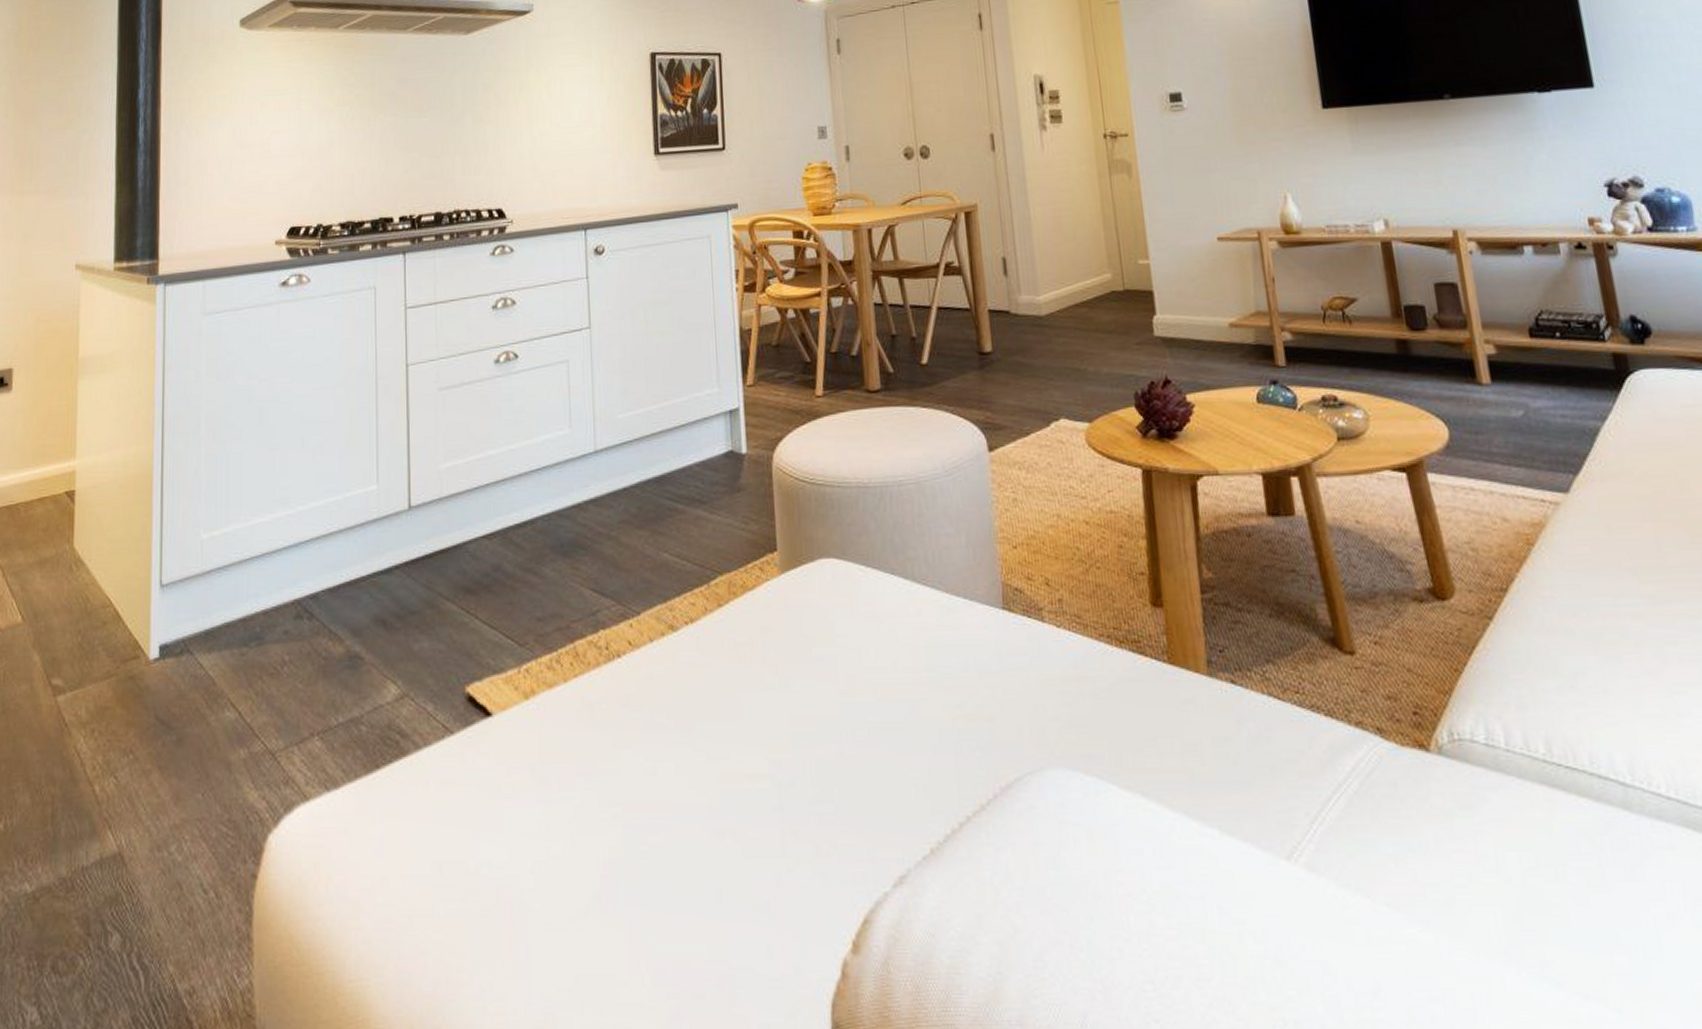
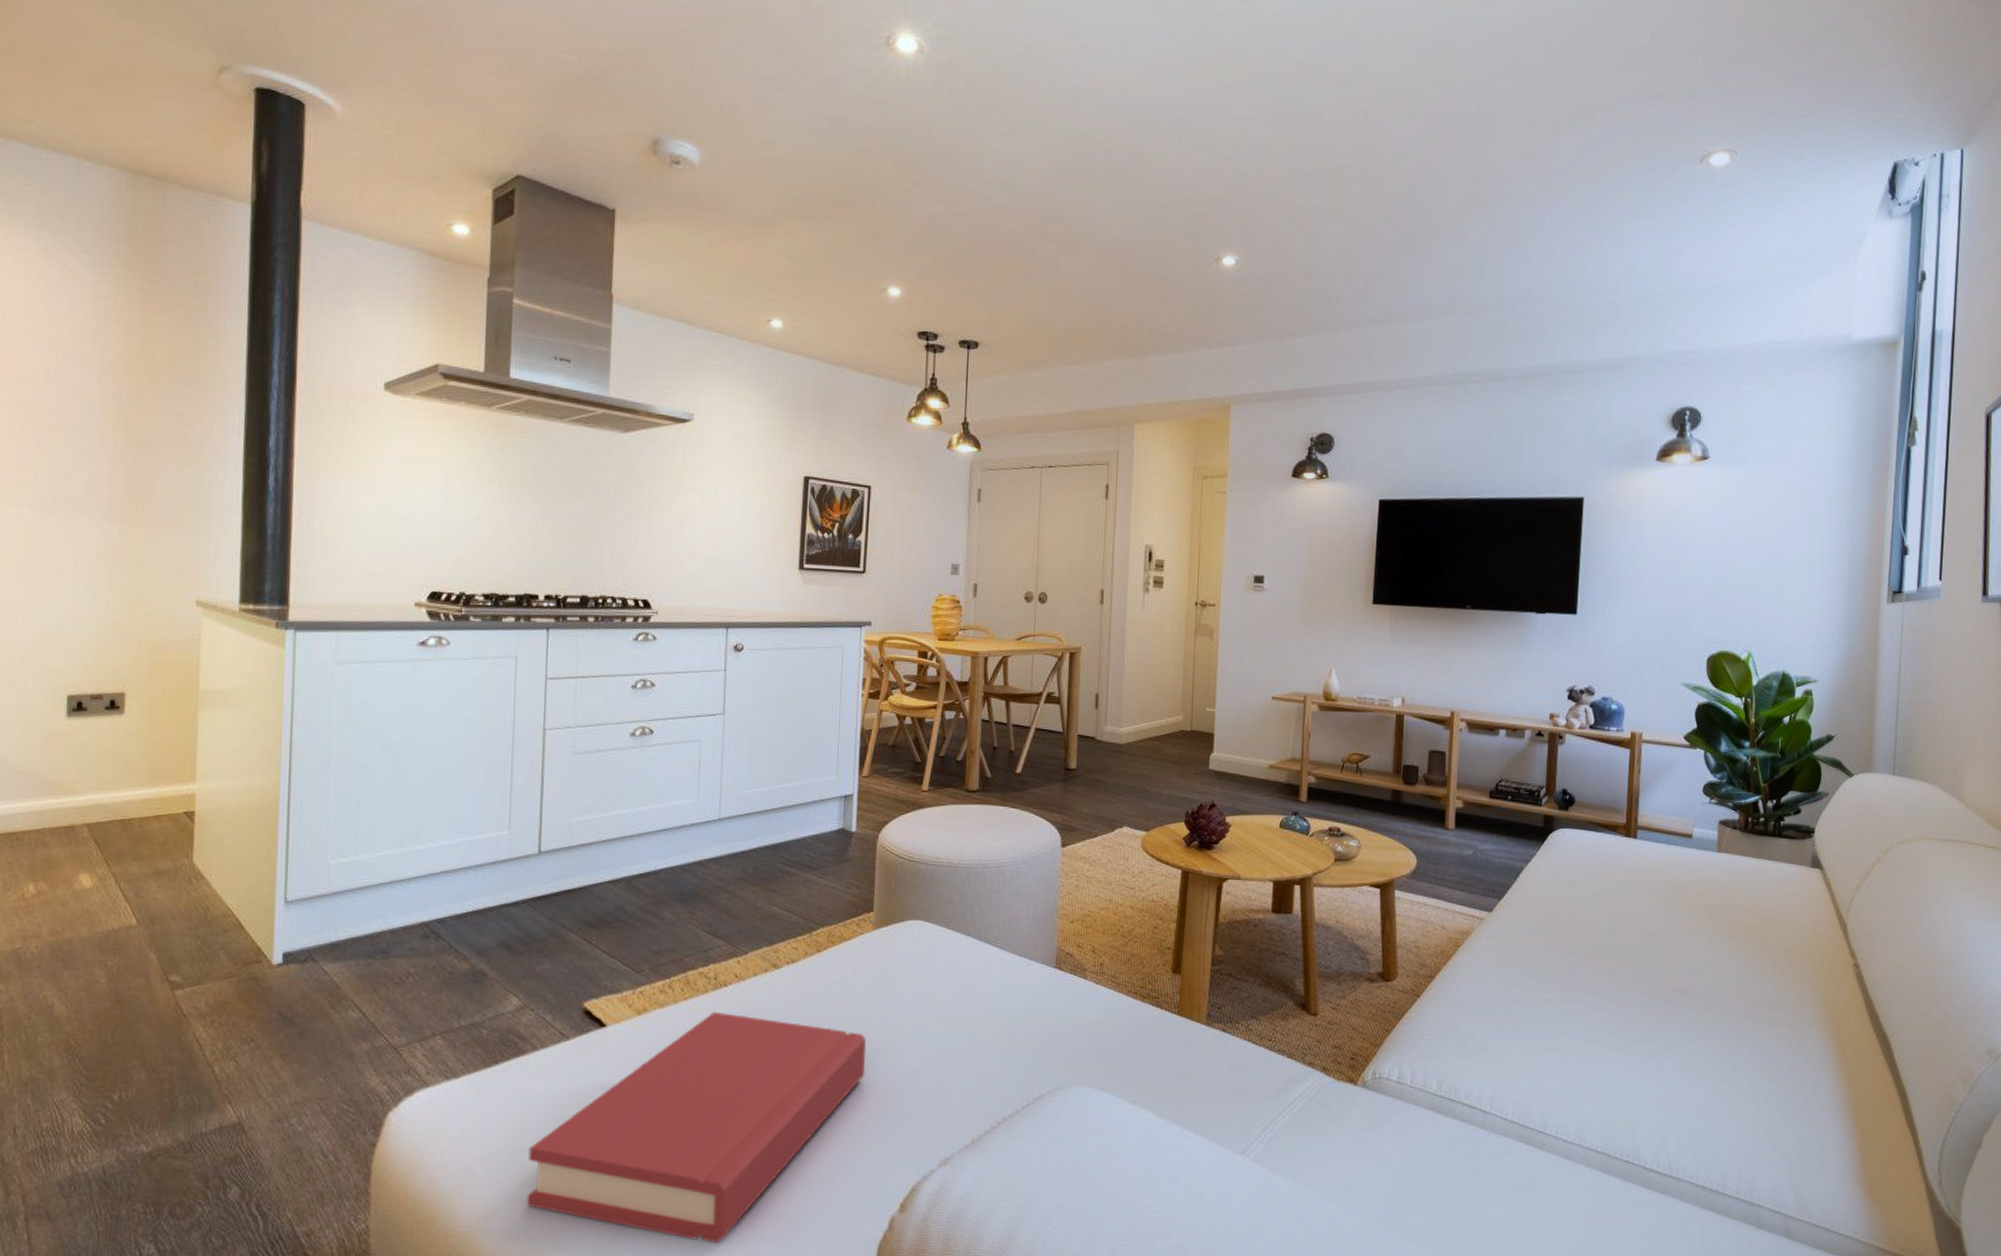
hardback book: none [417,690,790,1001] -> present [526,1011,866,1244]

